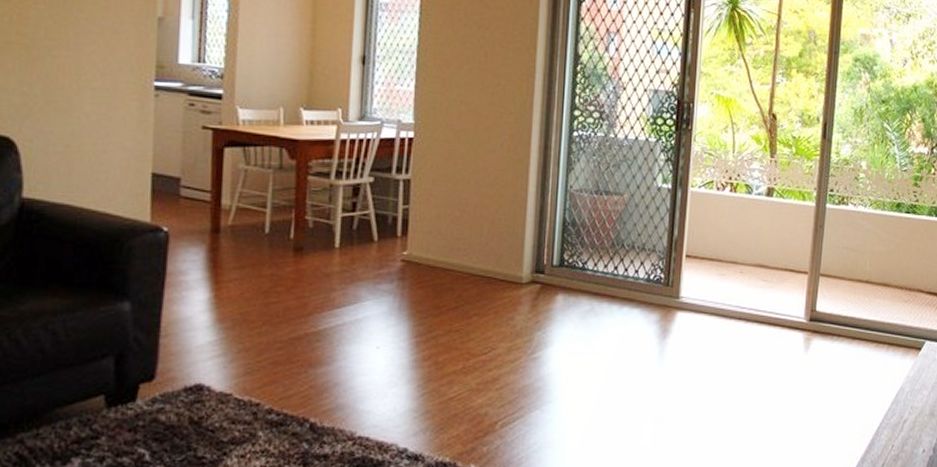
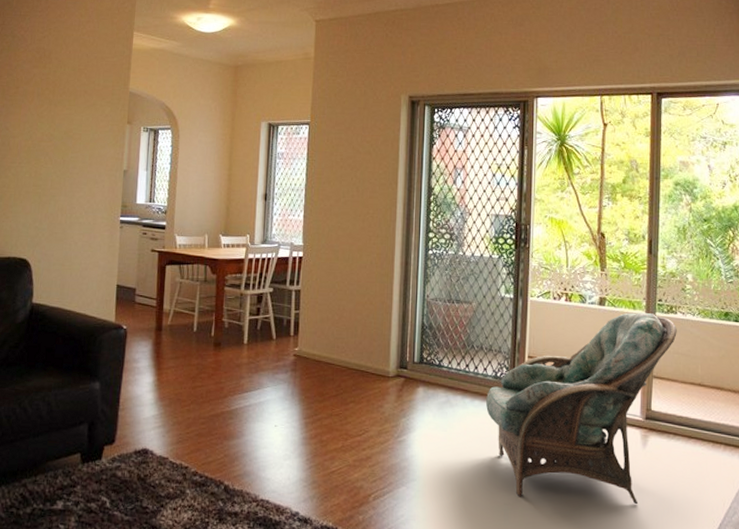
armchair: none [636,203,847,413] -> present [486,312,677,505]

